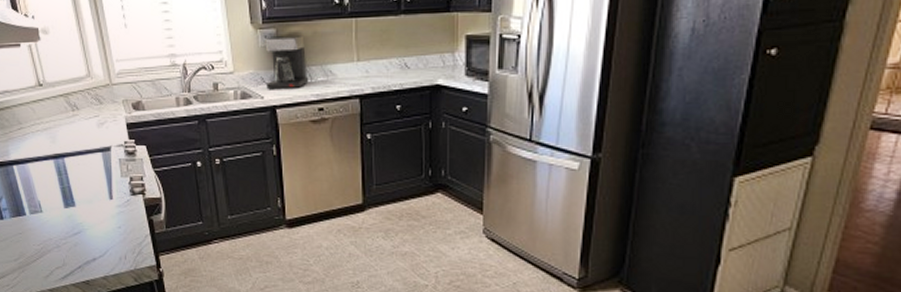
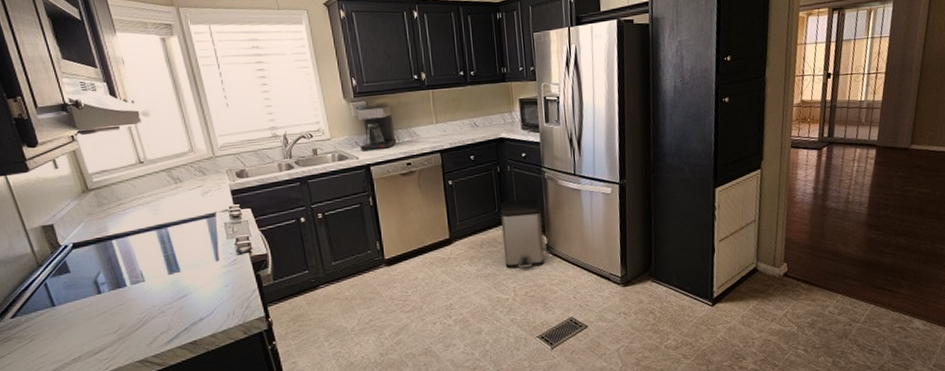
pedal bin: none [427,166,480,252] -> present [500,198,544,269]

